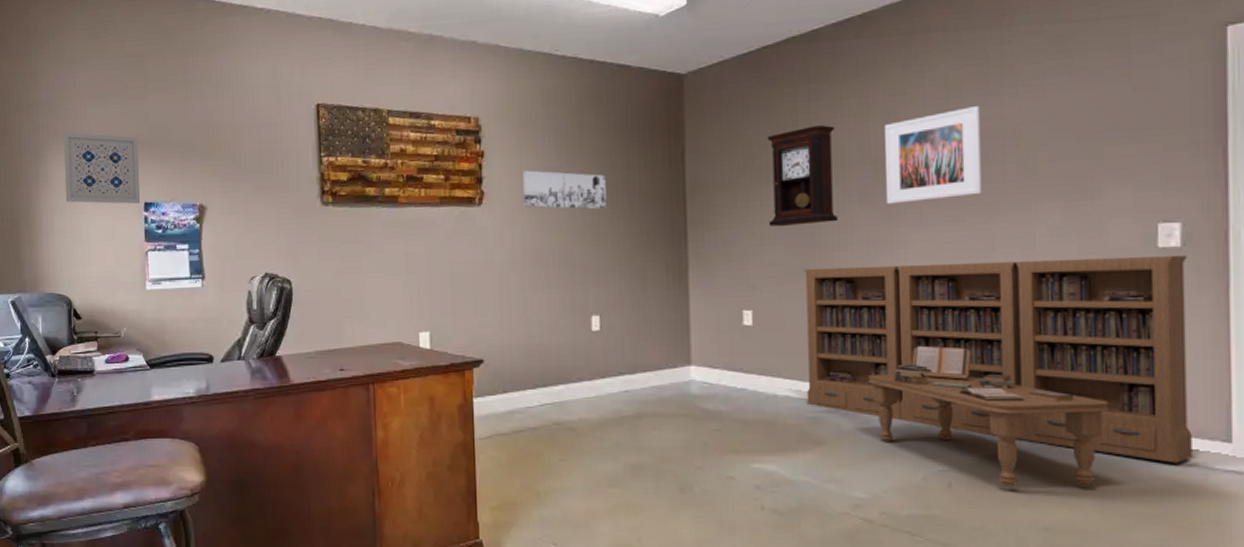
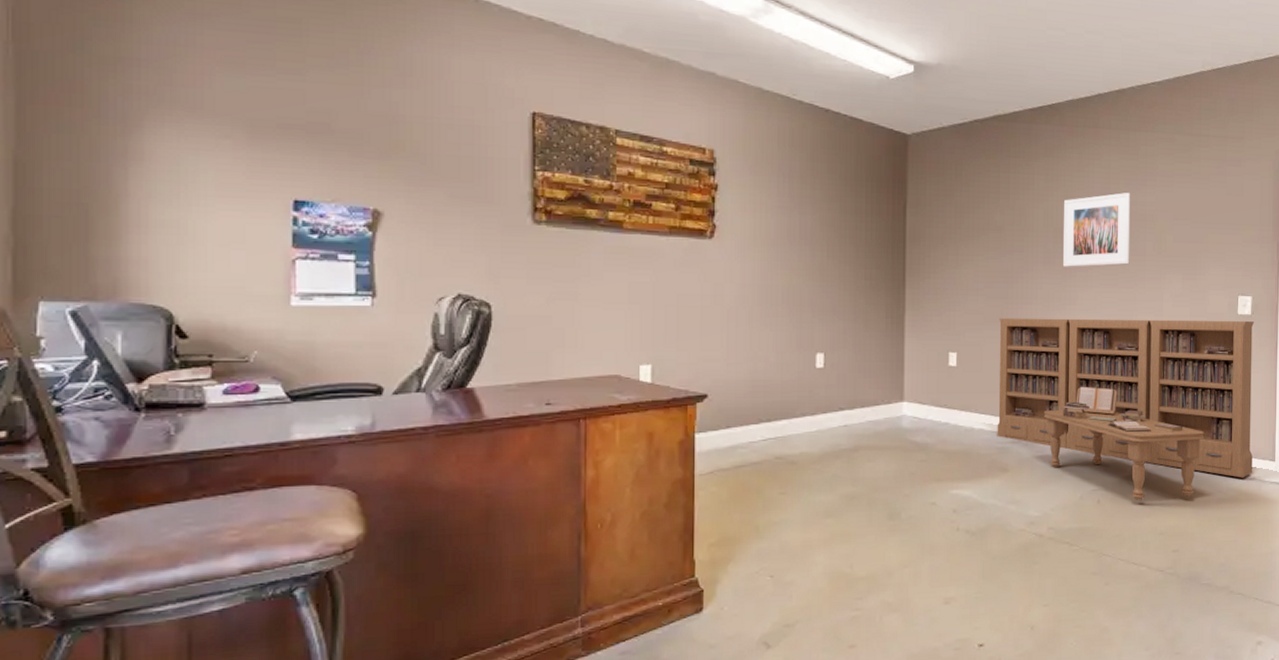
wall art: present [64,132,141,204] -> none [171,100,289,200]
wall art: present [522,170,607,210] -> none [755,207,835,252]
pendulum clock: present [767,125,838,227] -> none [973,194,1027,280]

